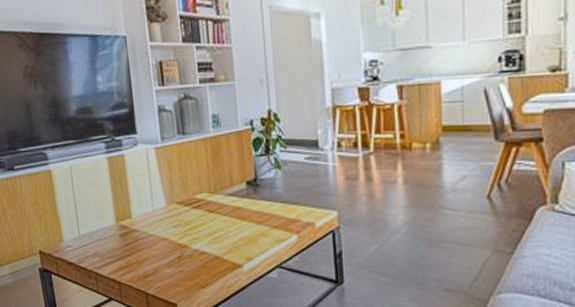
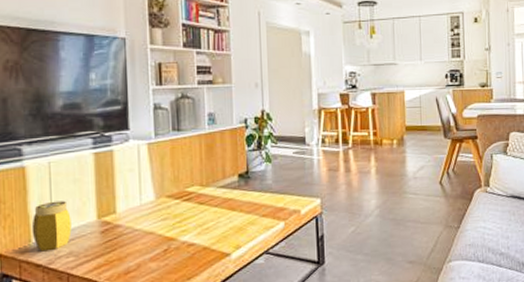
jar: none [61,204,95,251] -> present [31,200,72,252]

